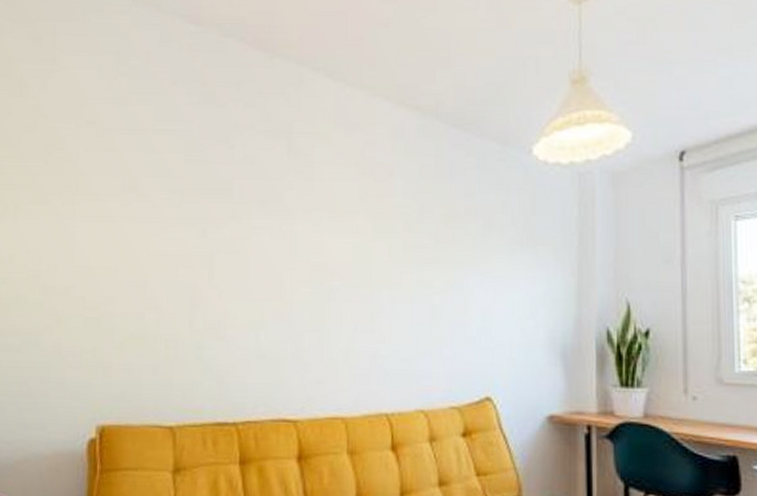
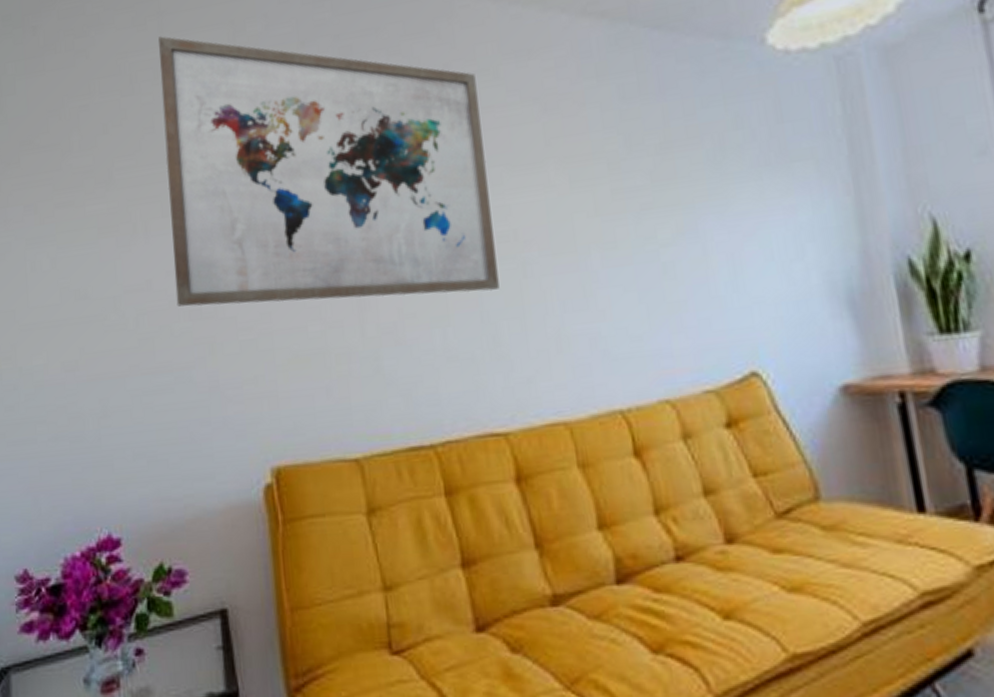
wall art: none [34,52,312,308] -> present [158,36,500,307]

